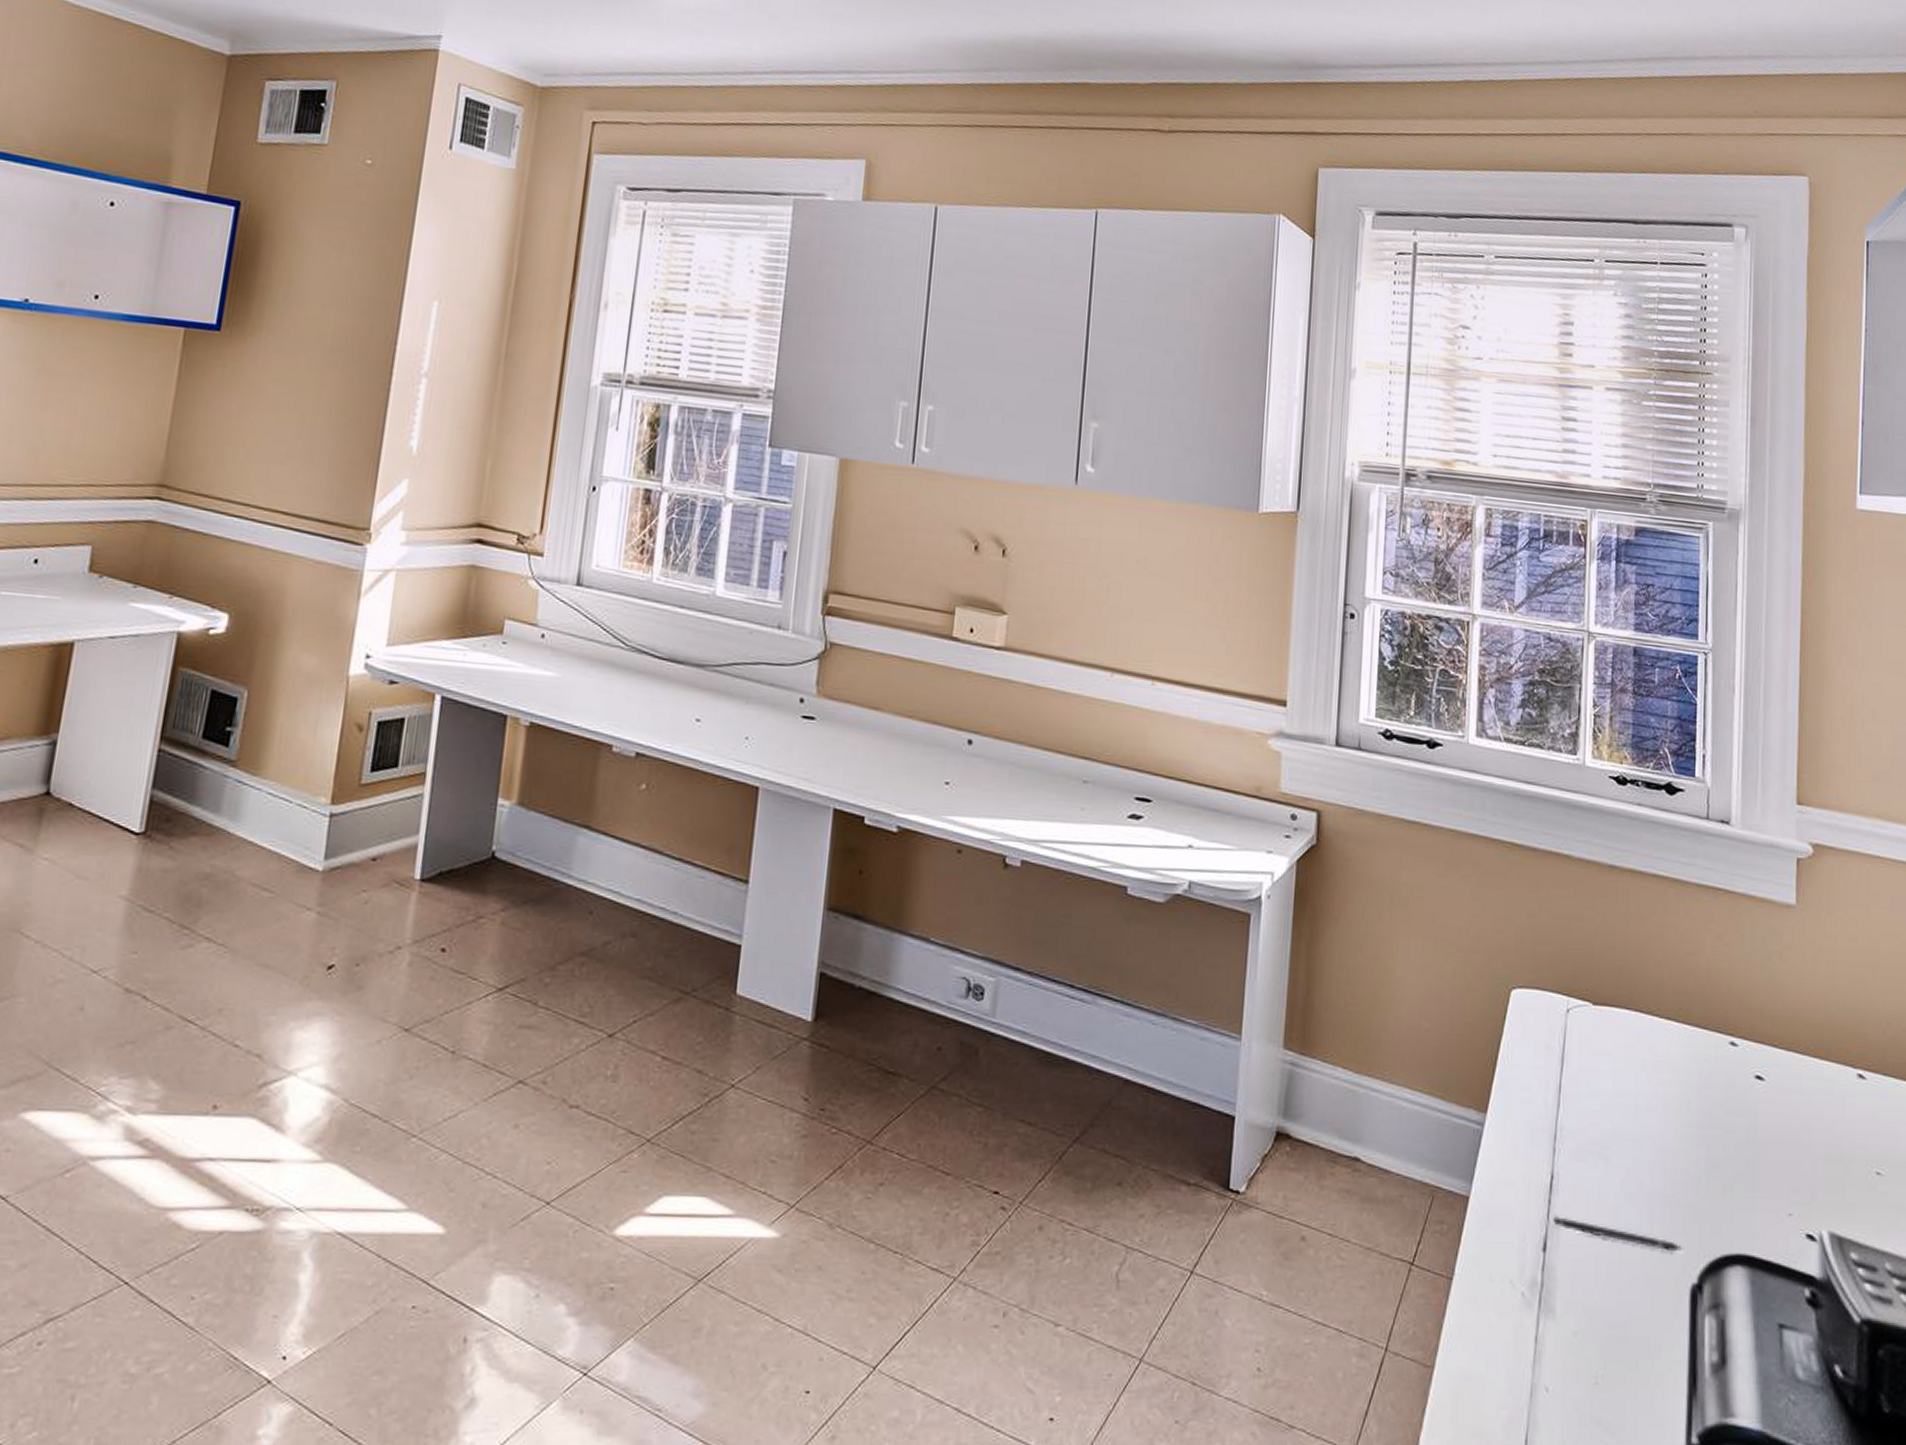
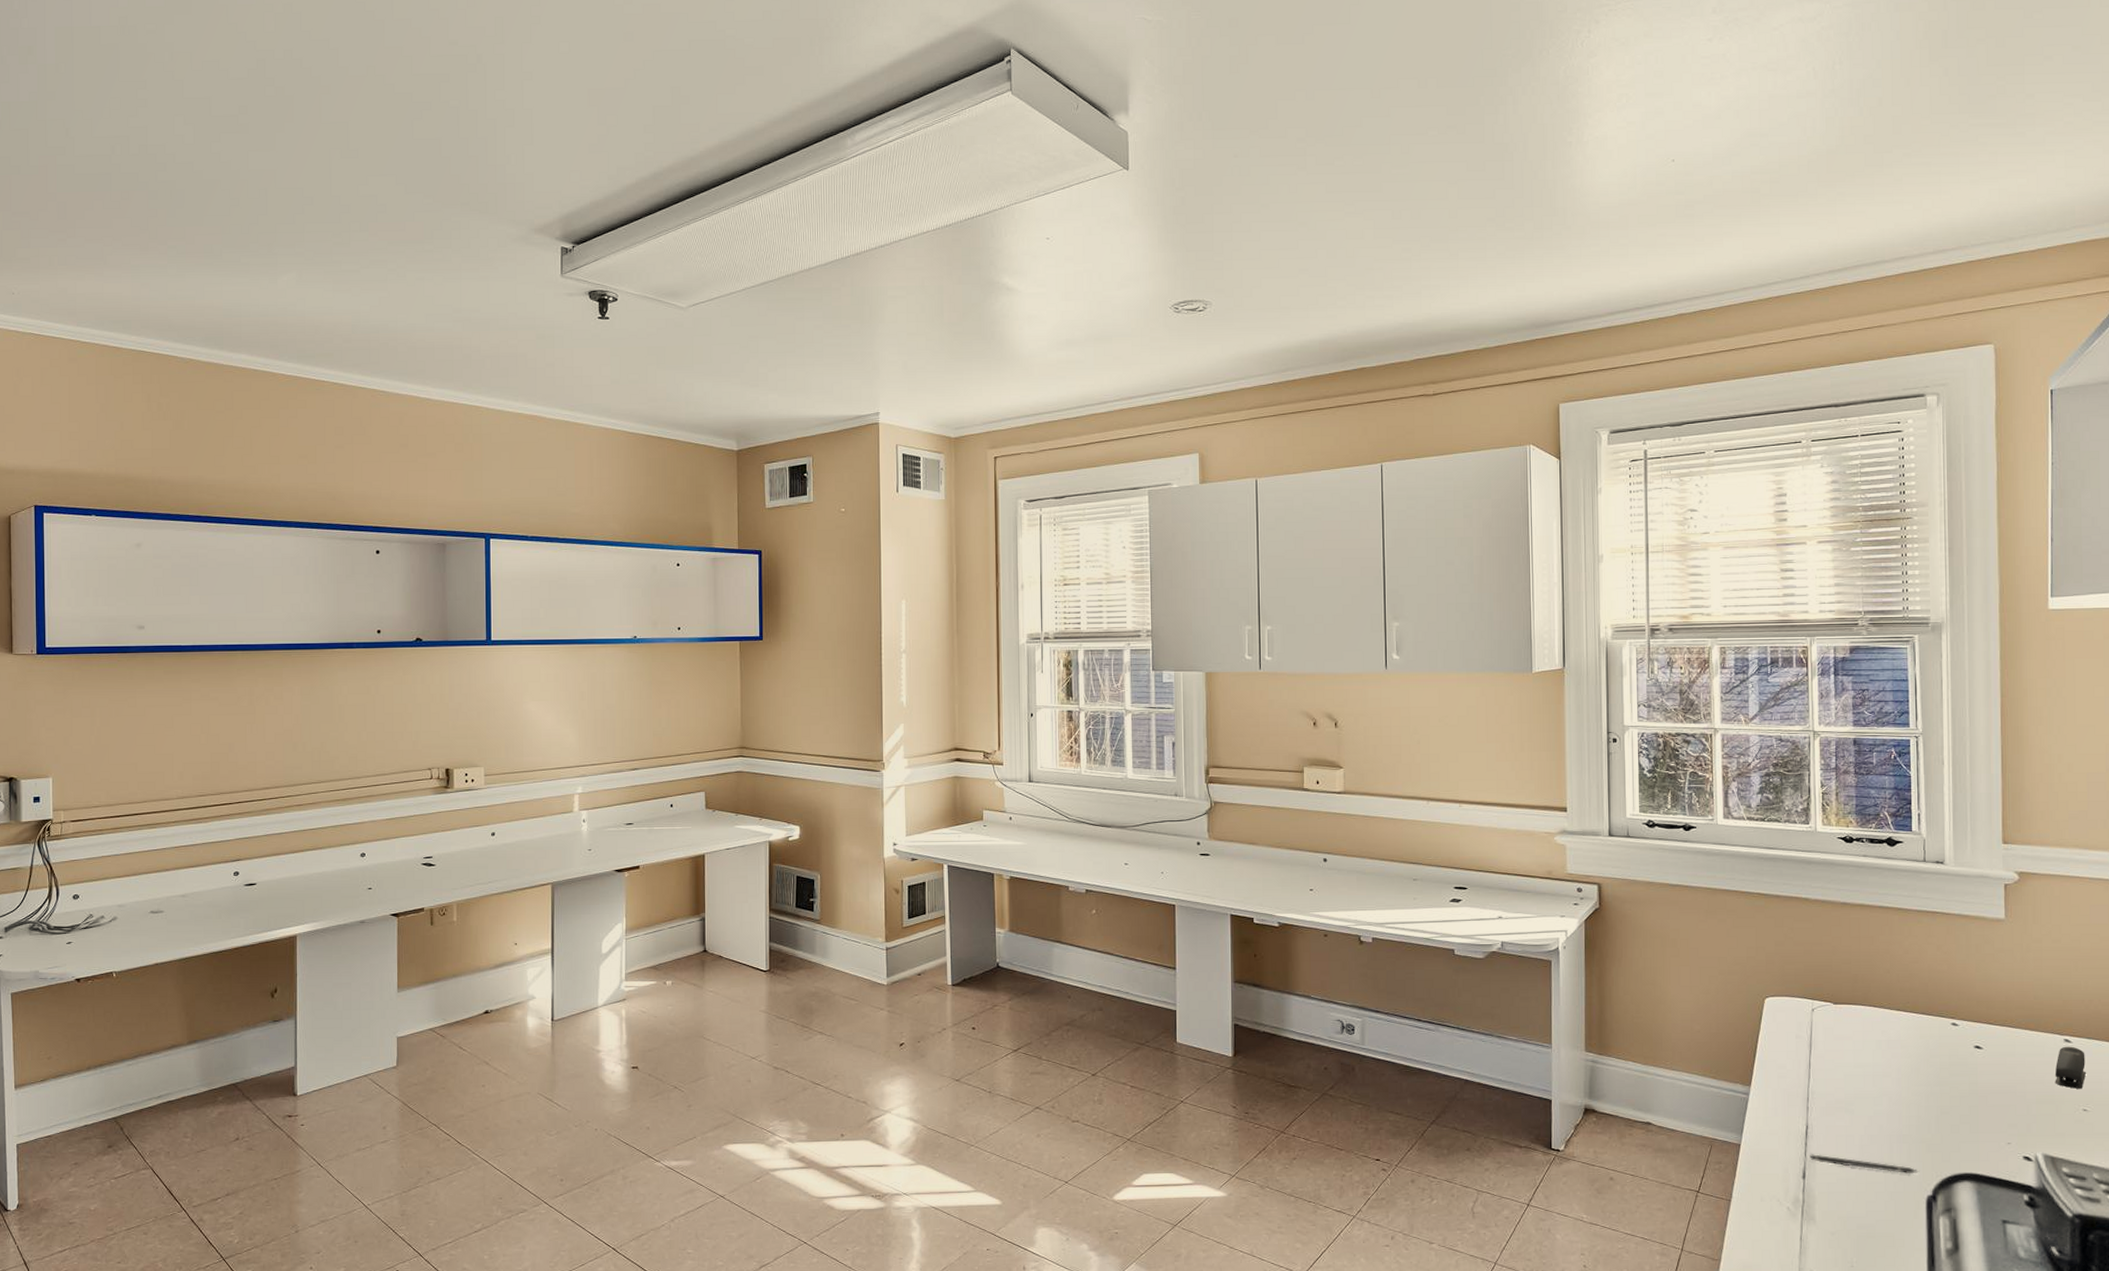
stapler: none [1845,1083,1882,1143] -> present [2055,1046,2087,1089]

